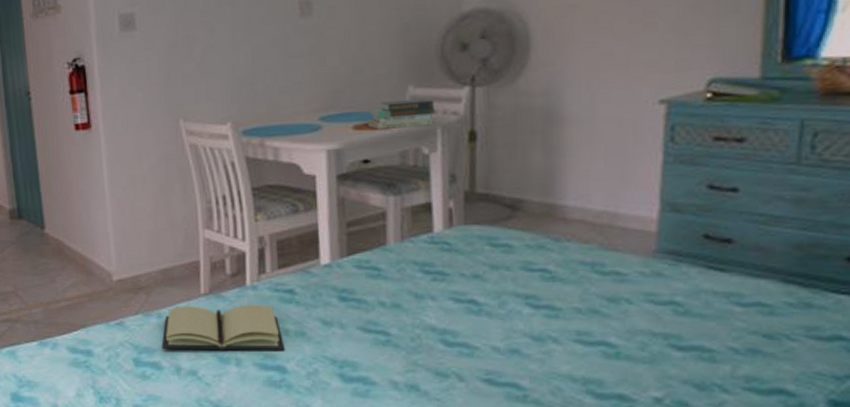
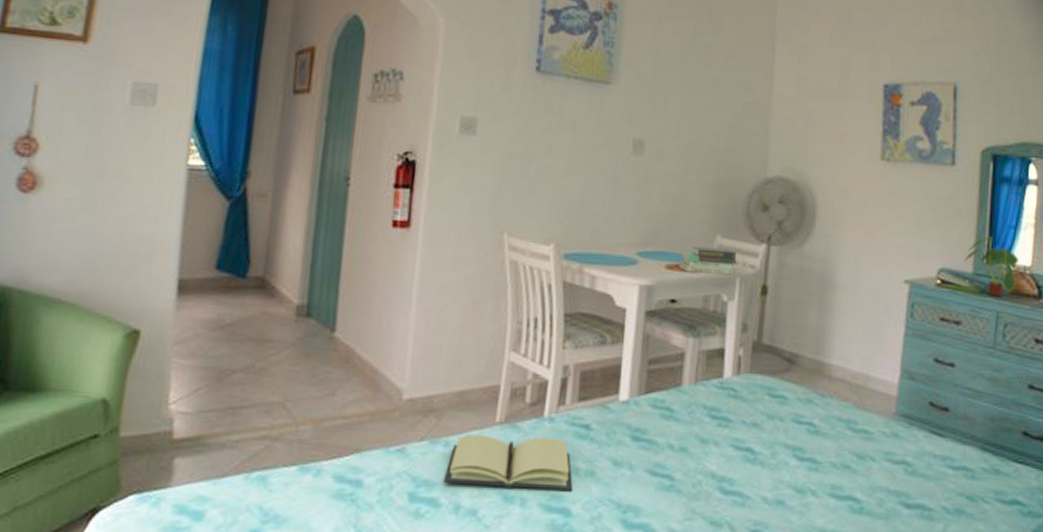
plant: none [747,28,835,102] -> present [965,236,1019,297]

